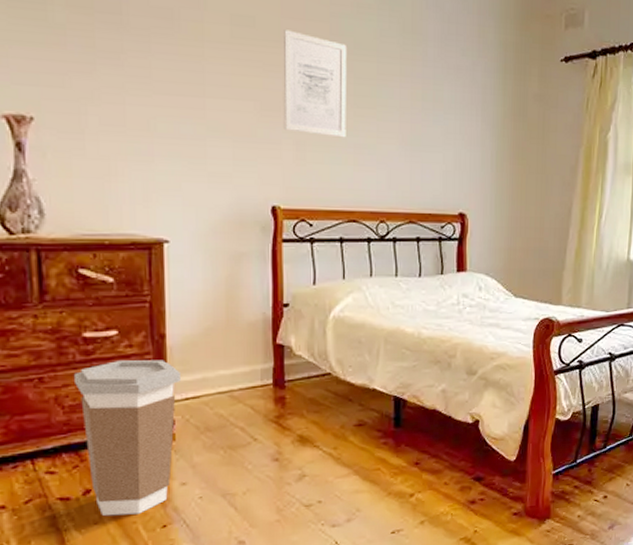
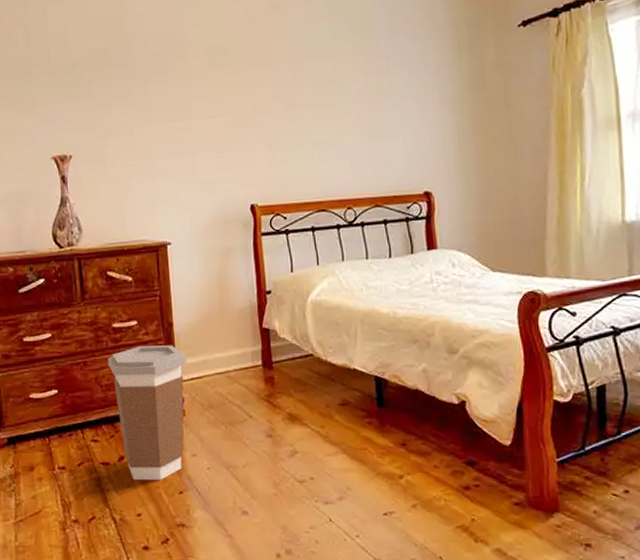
wall art: present [283,29,348,138] -> none [250,50,310,137]

